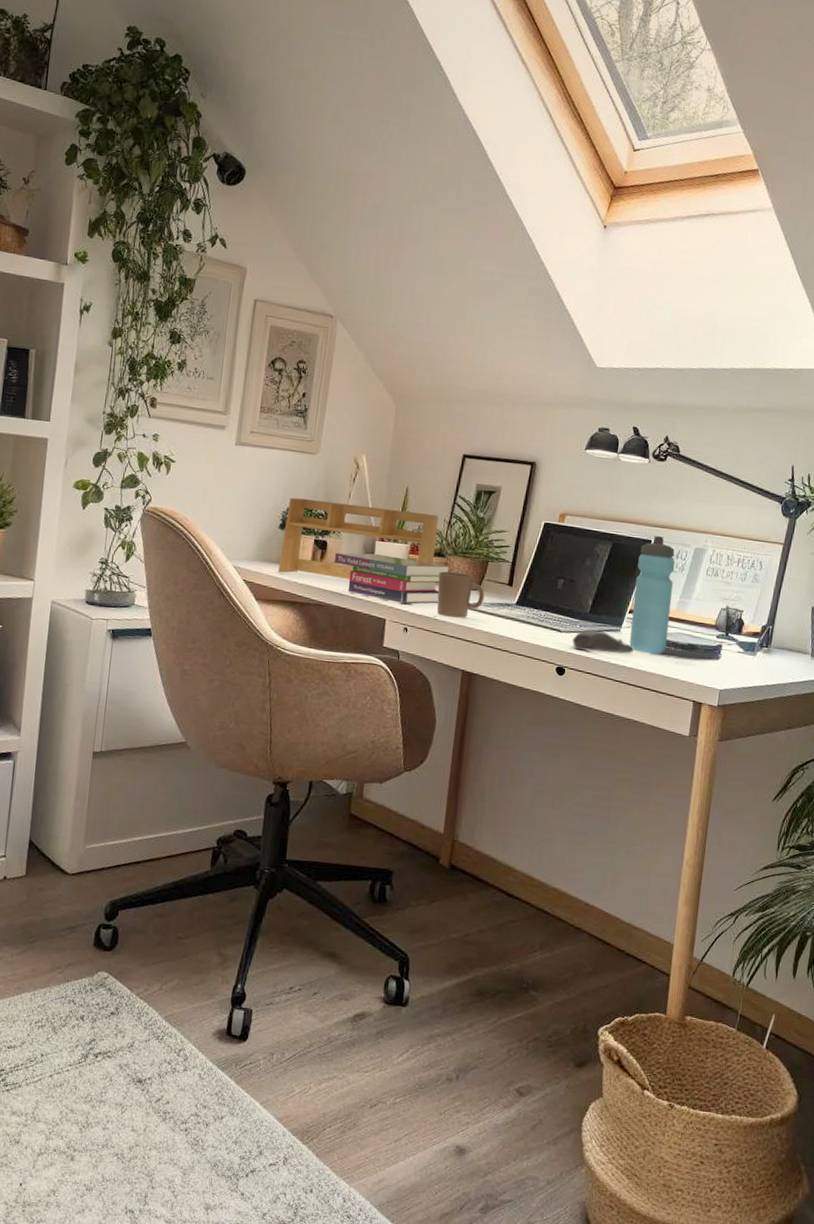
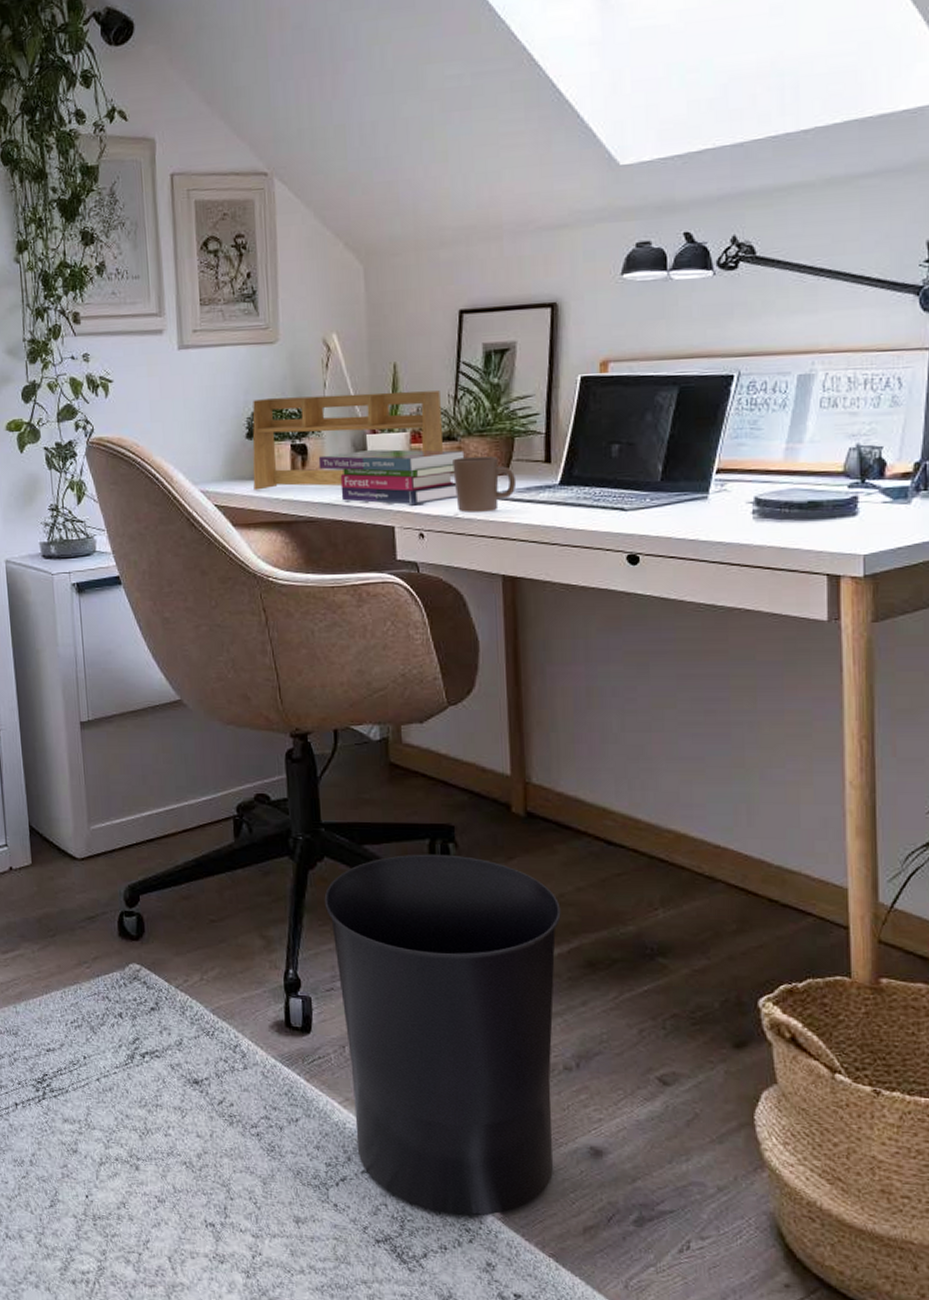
waste bin: none [269,892,465,1204] -> present [324,854,561,1216]
computer mouse: present [572,629,634,654] -> none [643,501,731,530]
water bottle: present [629,536,675,655] -> none [719,368,777,522]

